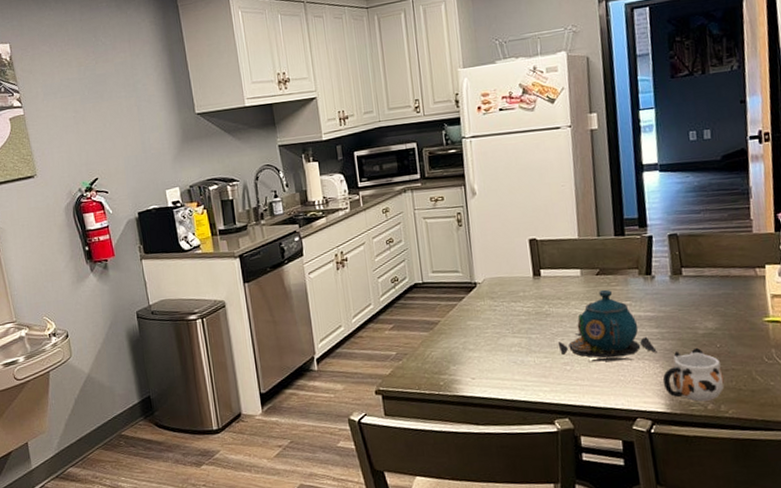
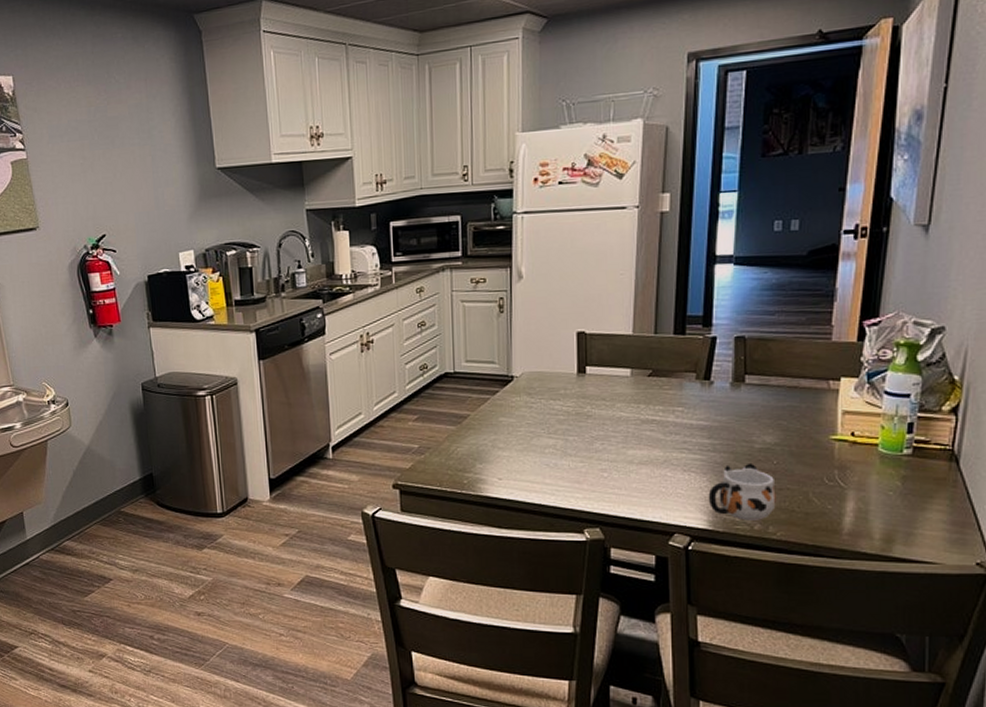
teapot: present [559,289,657,362] -> none [598,392,706,472]

